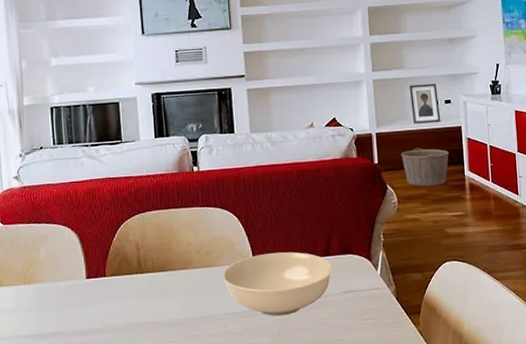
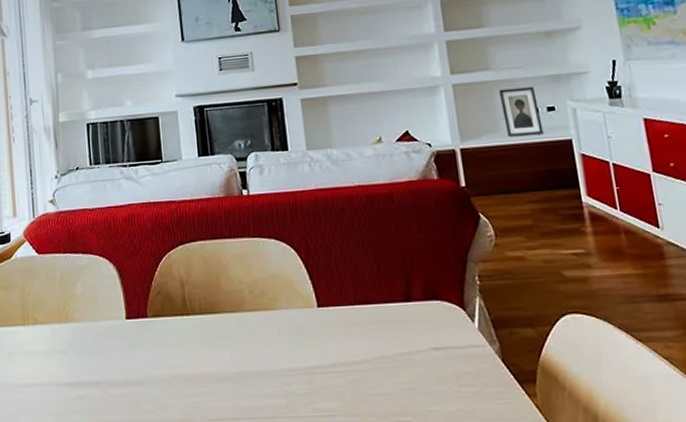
bowl: present [222,252,333,317] -> none [280,295,417,376]
basket: present [401,147,449,187] -> none [494,166,558,216]

